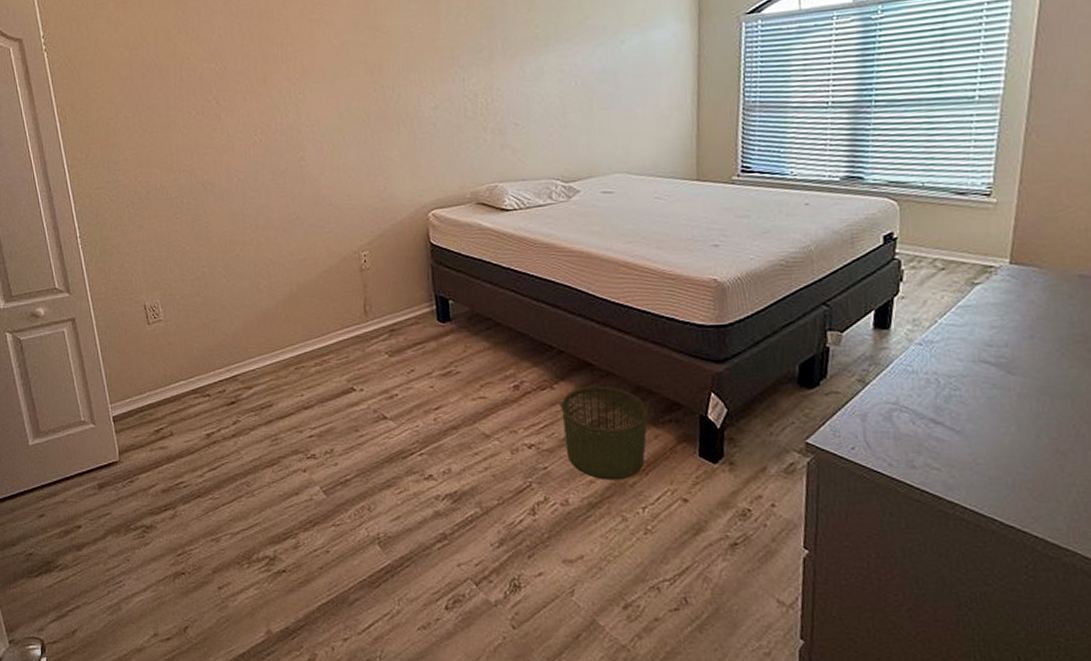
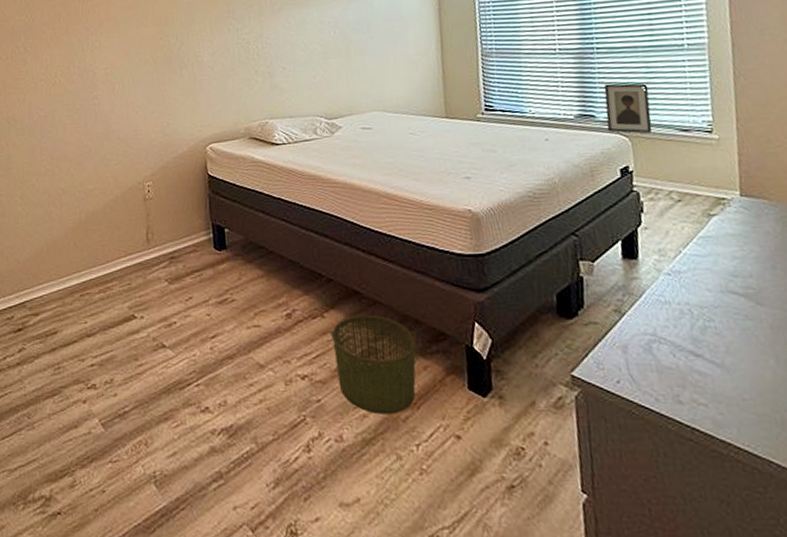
picture frame: none [875,141,927,197] -> present [603,83,653,134]

